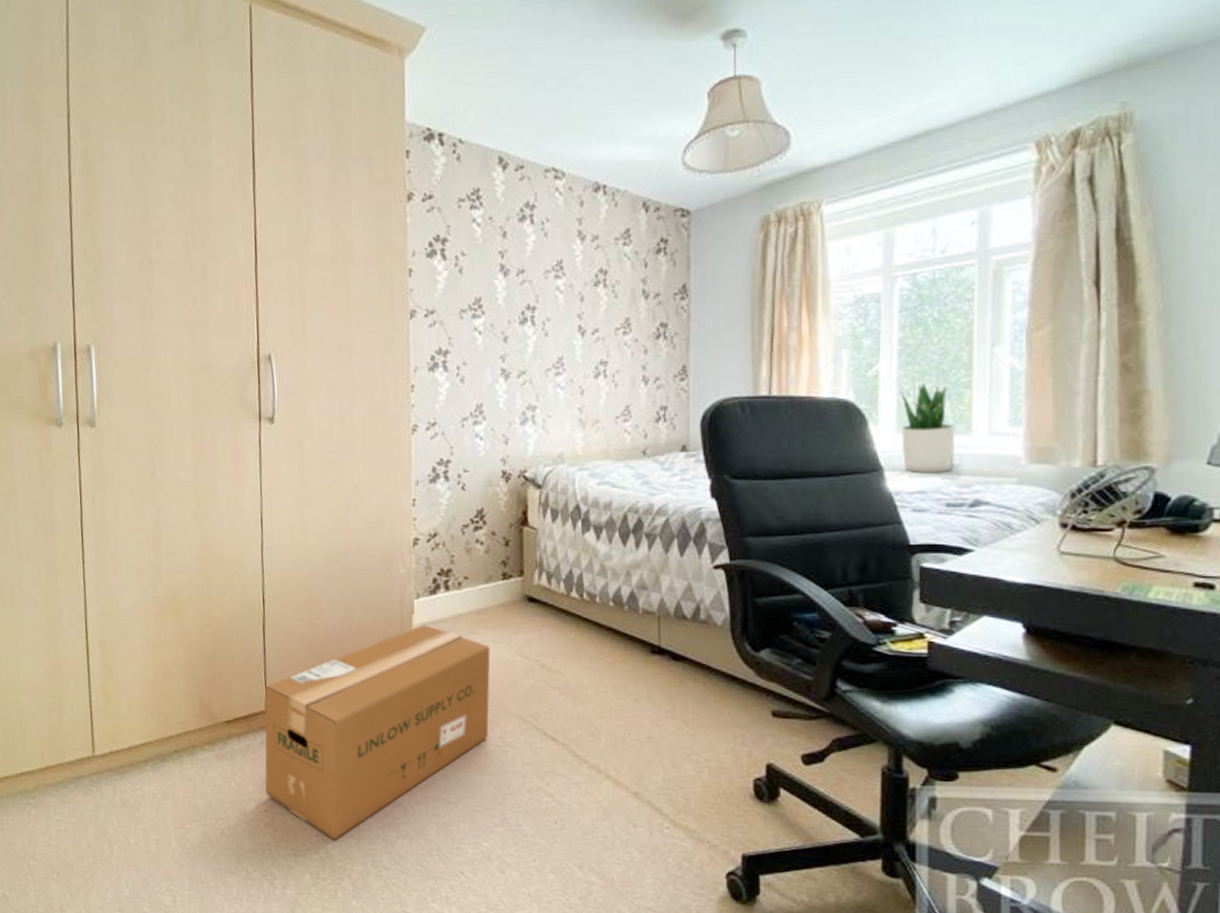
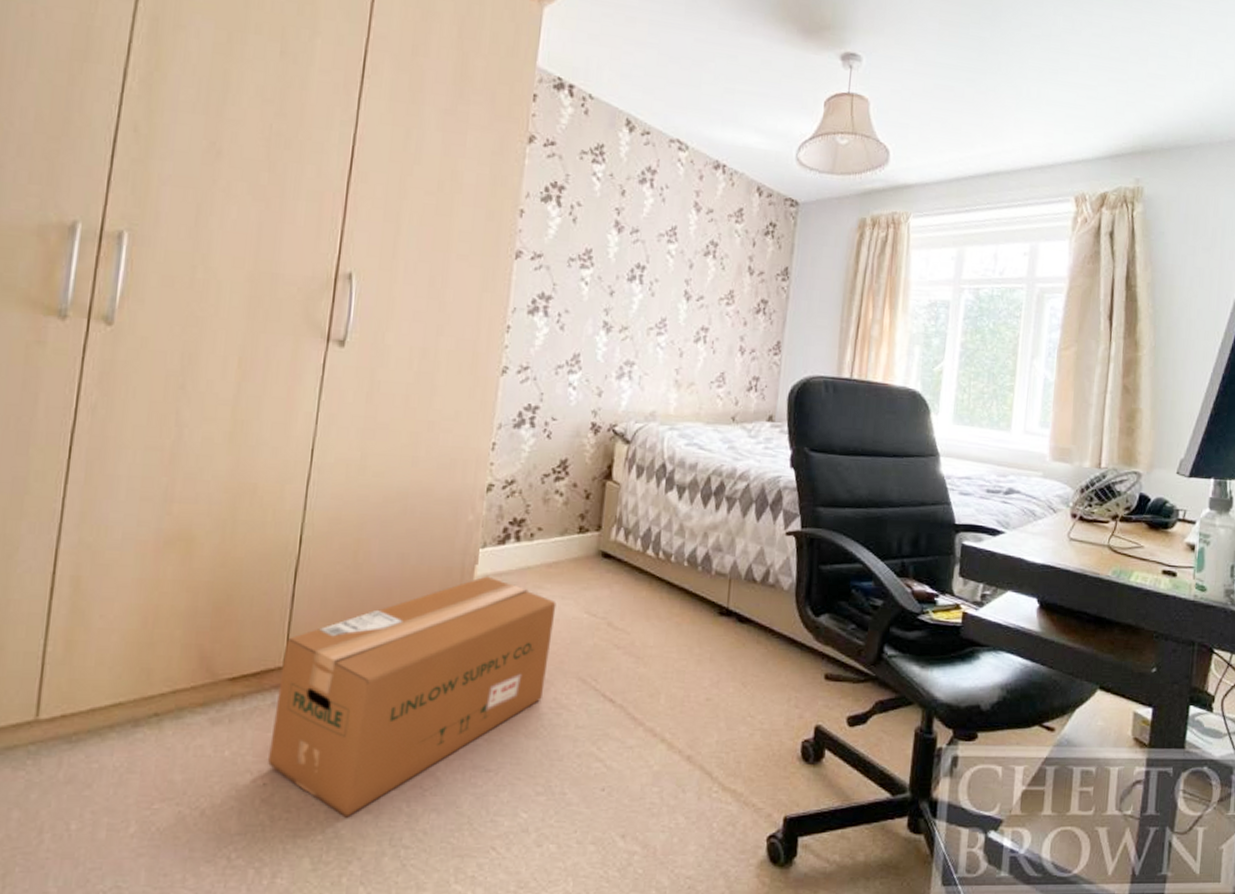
planter: present [898,382,954,474] -> none [956,382,998,463]

